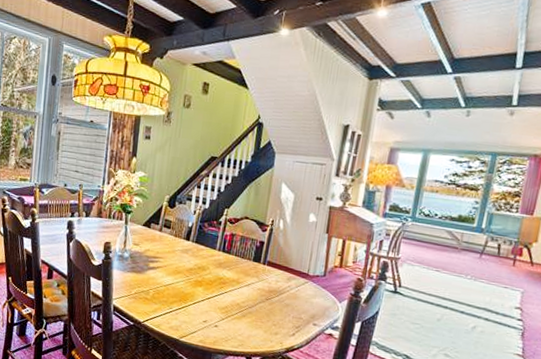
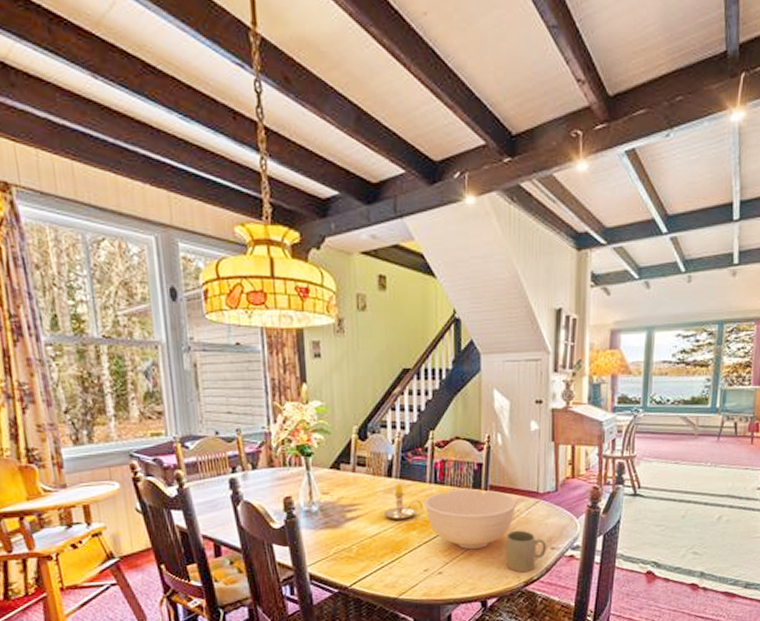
candlestick: none [179,247,211,277] -> present [384,484,423,520]
bowl: none [211,259,289,312] -> present [423,489,517,549]
mug: none [272,302,309,340] -> present [505,530,546,572]

